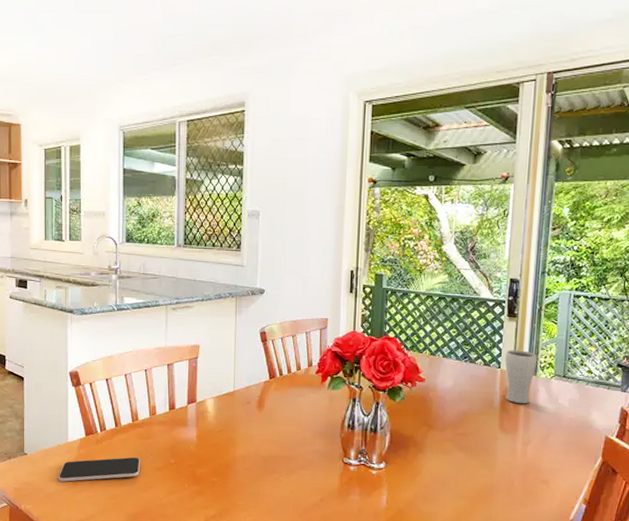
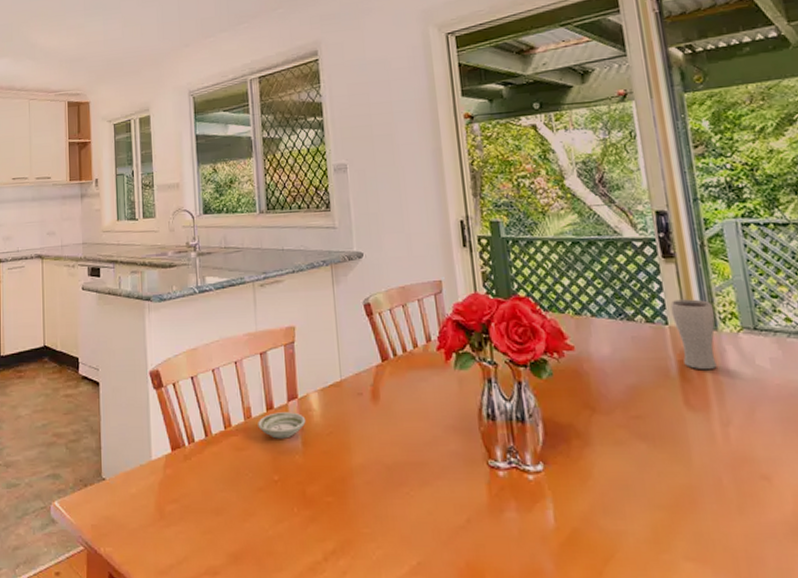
smartphone: present [58,457,140,482] -> none [141,475,238,513]
saucer: none [161,412,201,433] -> present [258,412,306,439]

